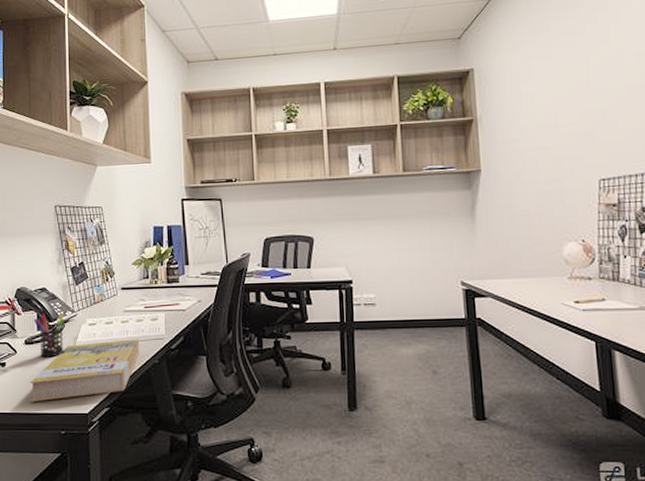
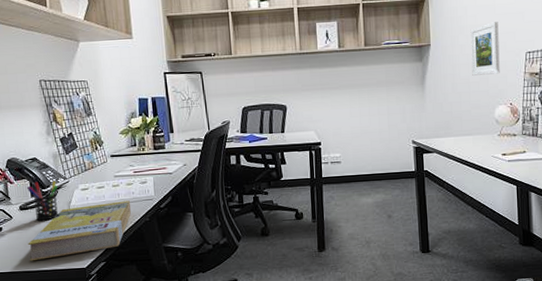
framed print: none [529,144,568,206] -> present [470,22,500,76]

